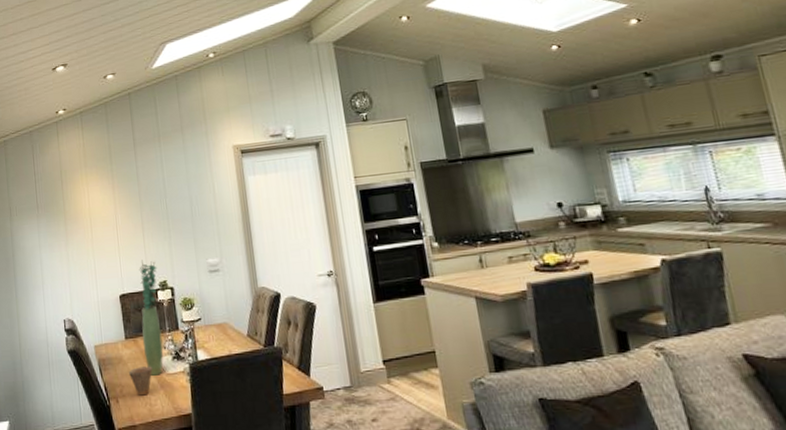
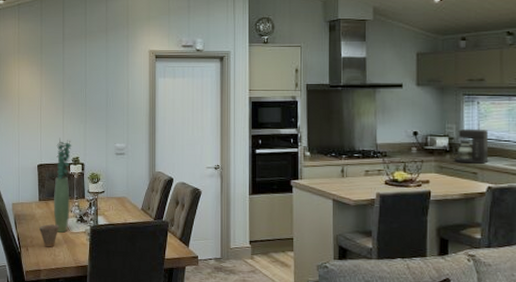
coffee maker: none [607,190,656,235] -> present [452,128,489,164]

